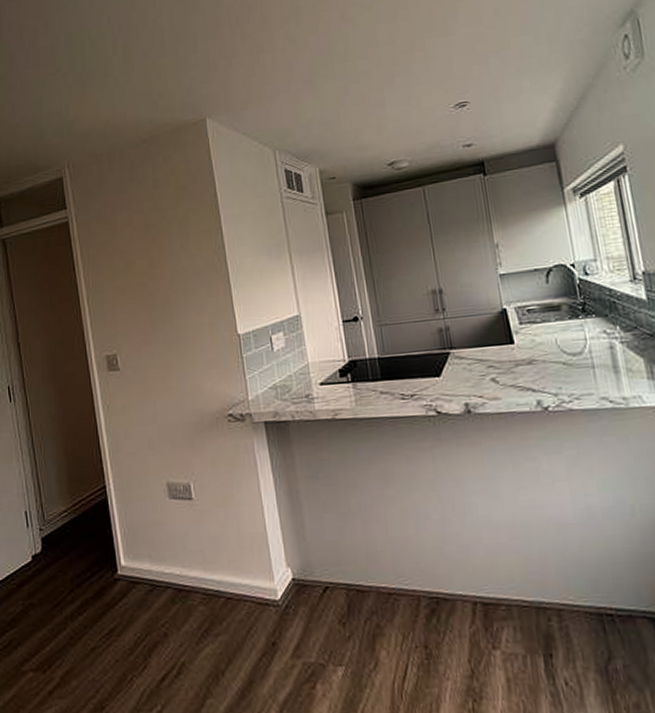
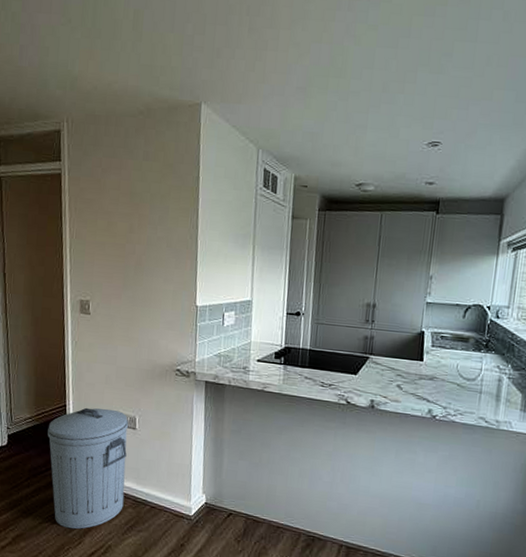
trash can: none [88,479,193,650] -> present [47,407,129,529]

